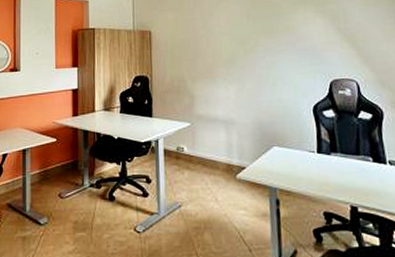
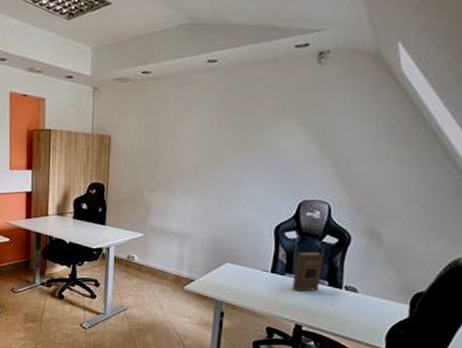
book: none [337,128,366,170] -> present [292,251,325,292]

